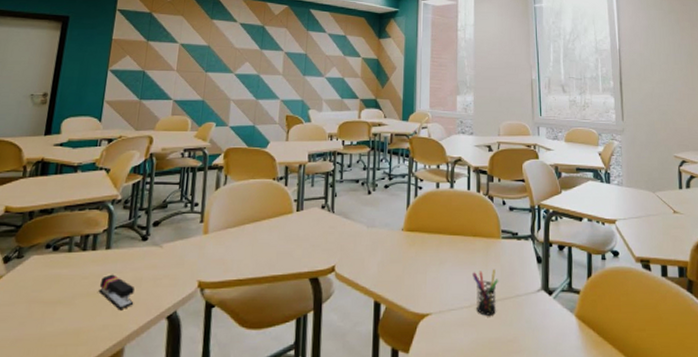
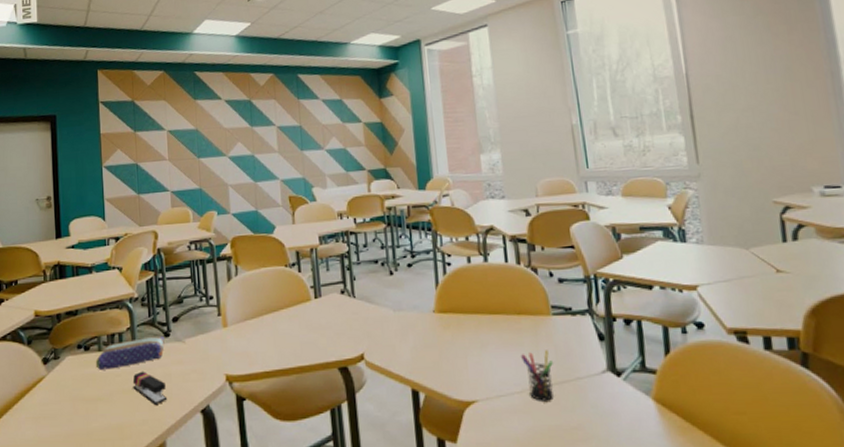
pencil case: none [62,239,142,271] -> present [95,335,165,370]

